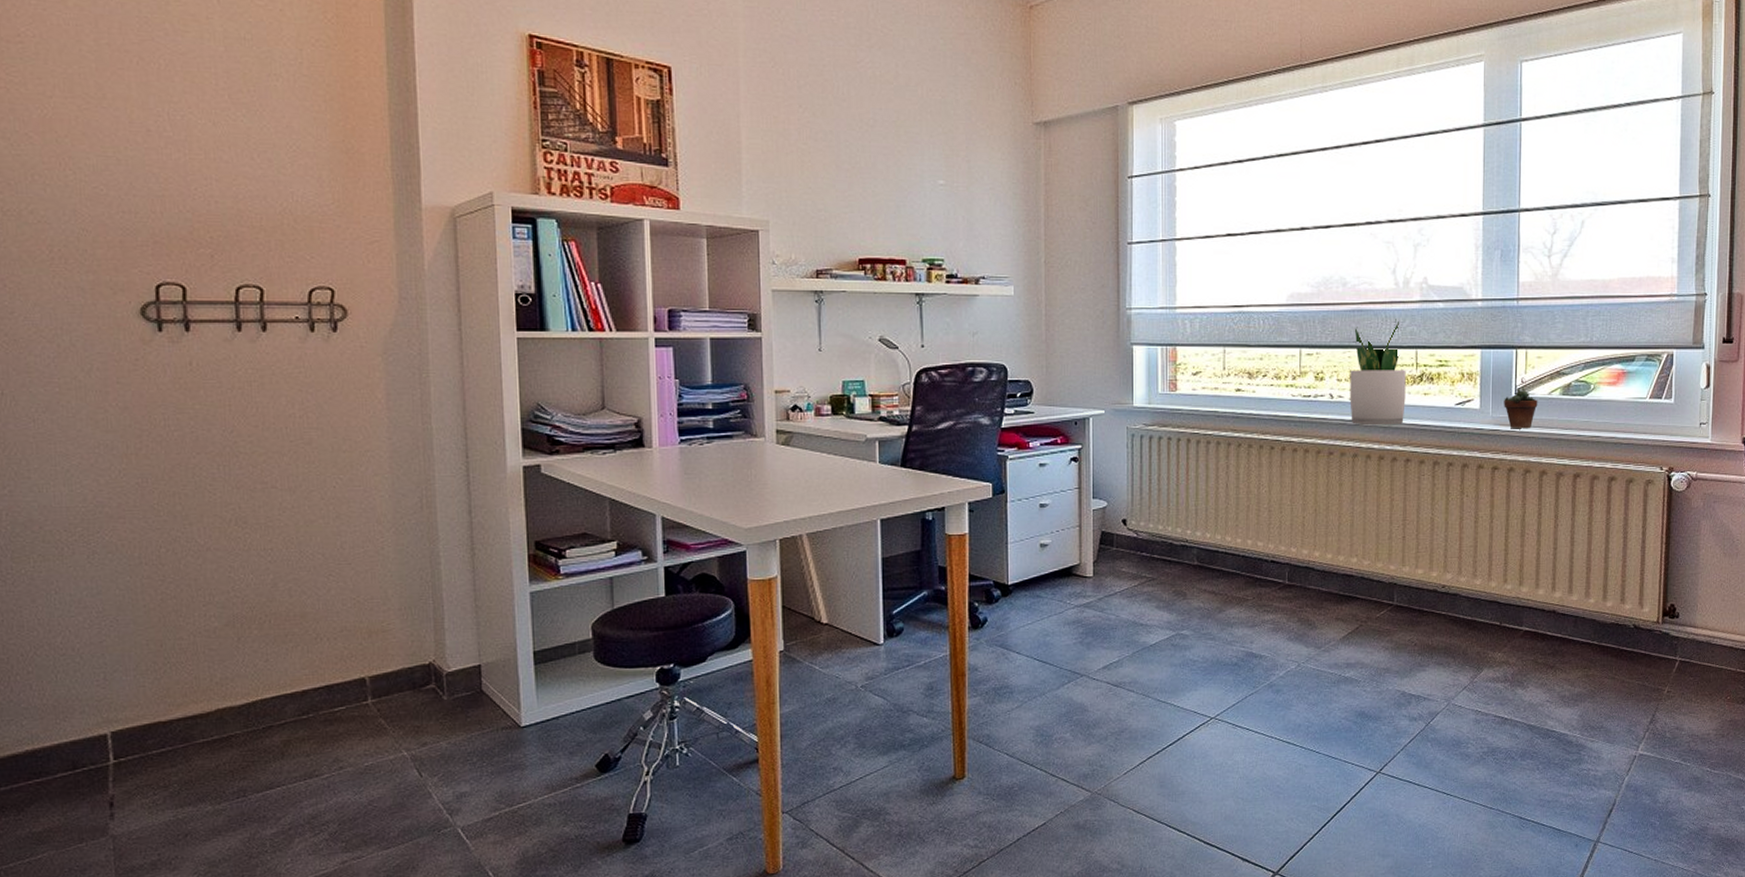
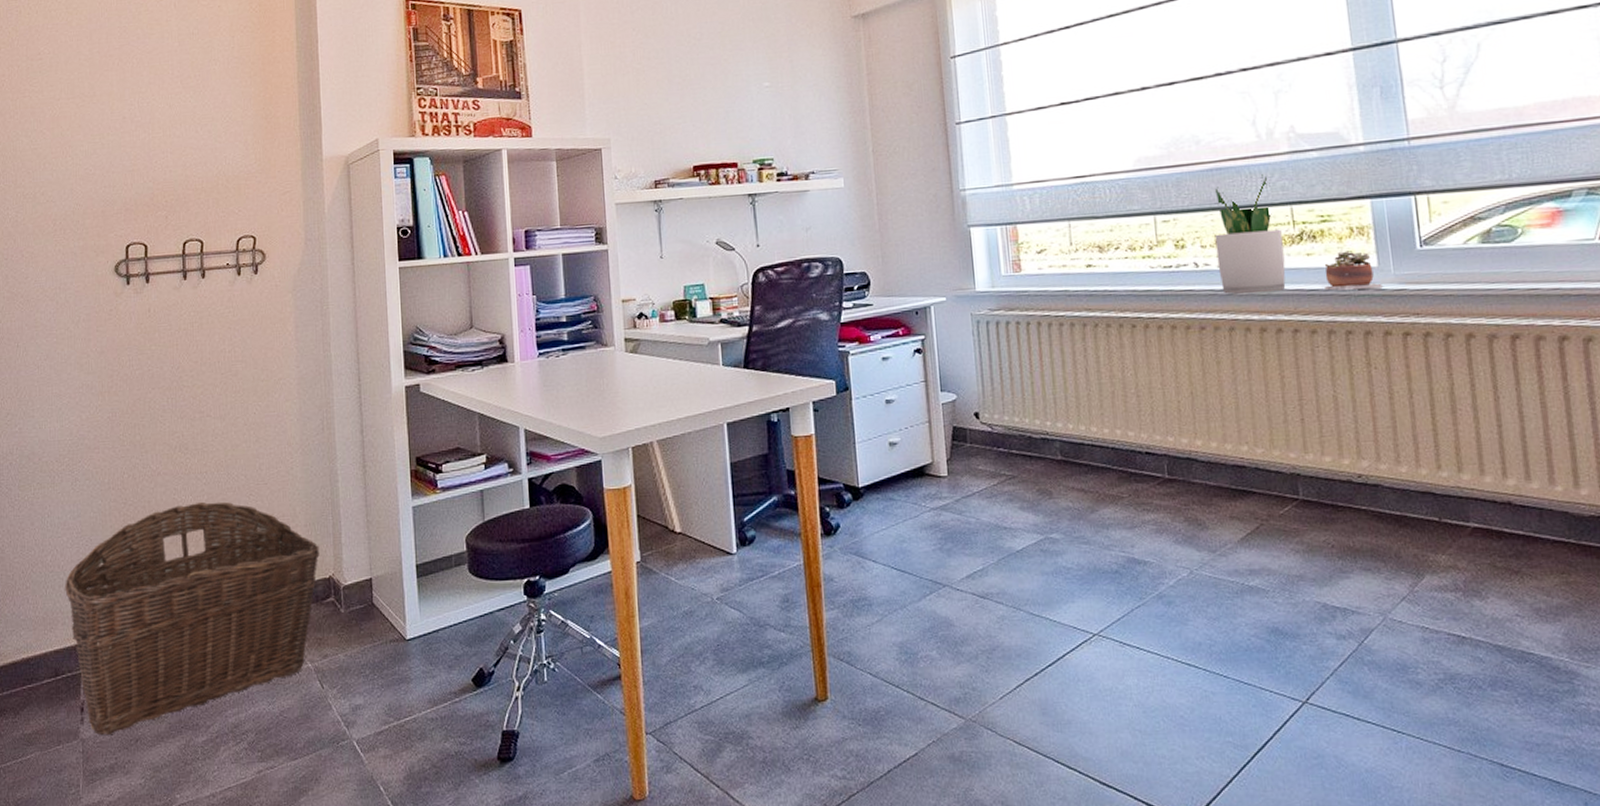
wicker basket: none [82,581,417,832] -> present [65,501,320,736]
succulent plant: none [1434,393,1481,427] -> present [1323,251,1383,291]
succulent plant: present [1504,377,1538,429] -> none [1407,226,1452,287]

